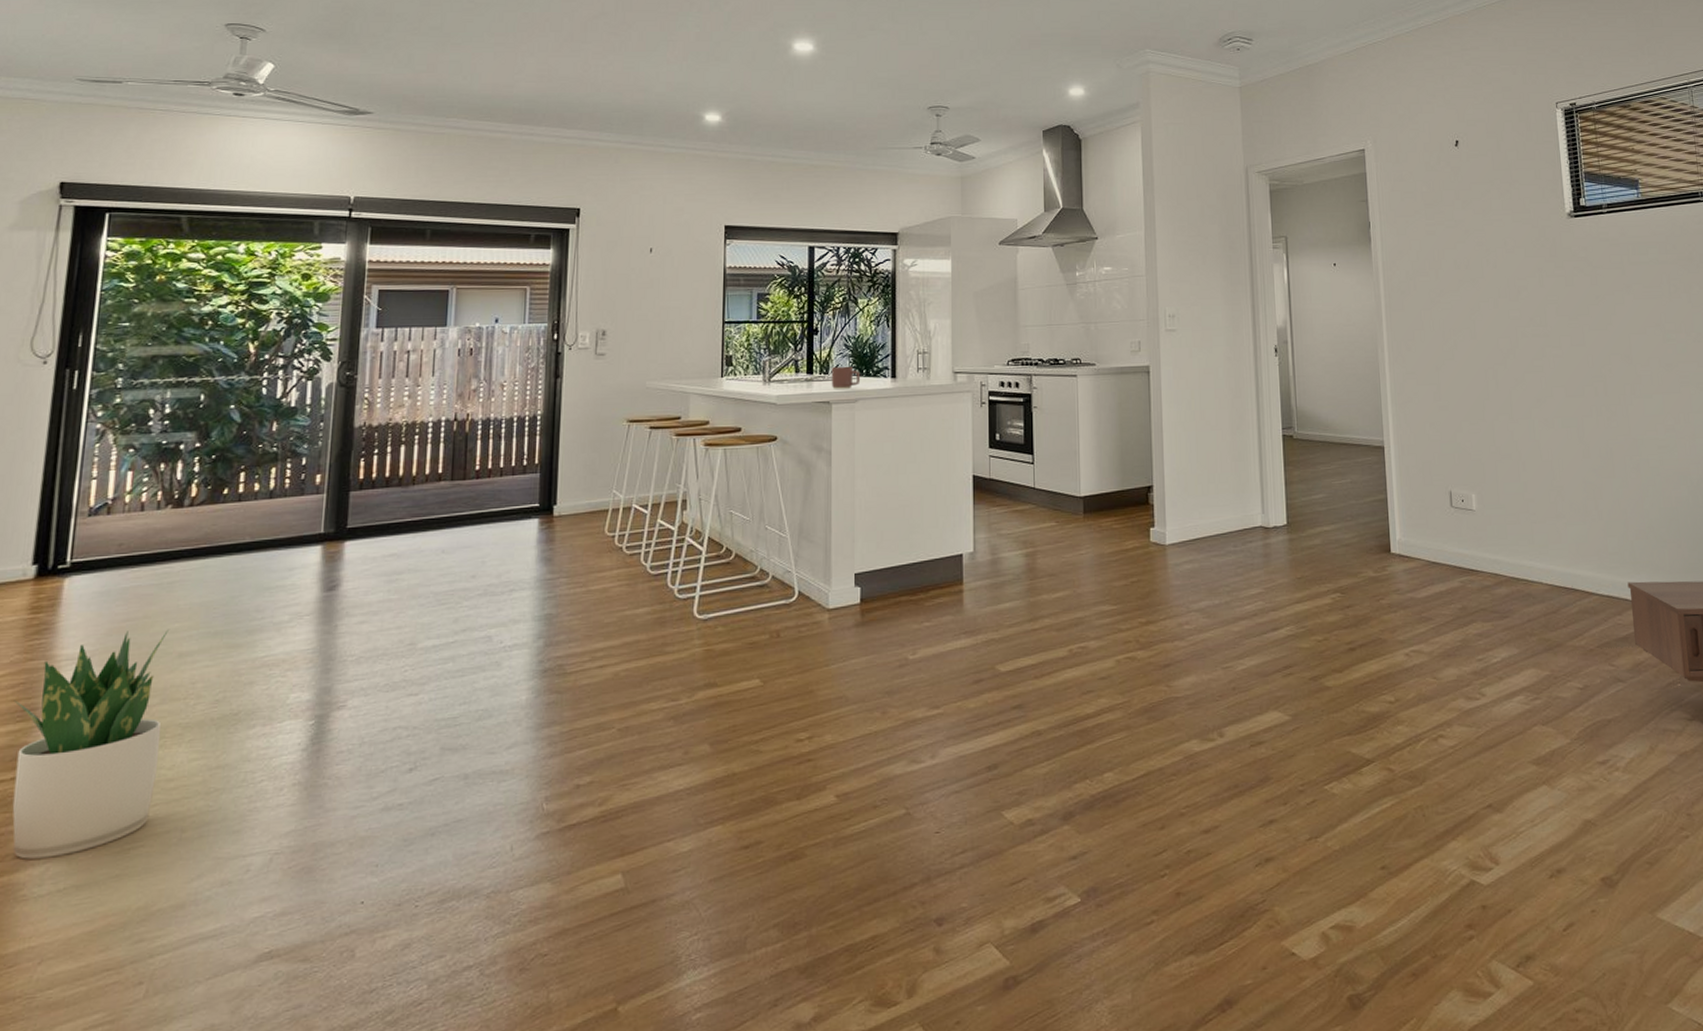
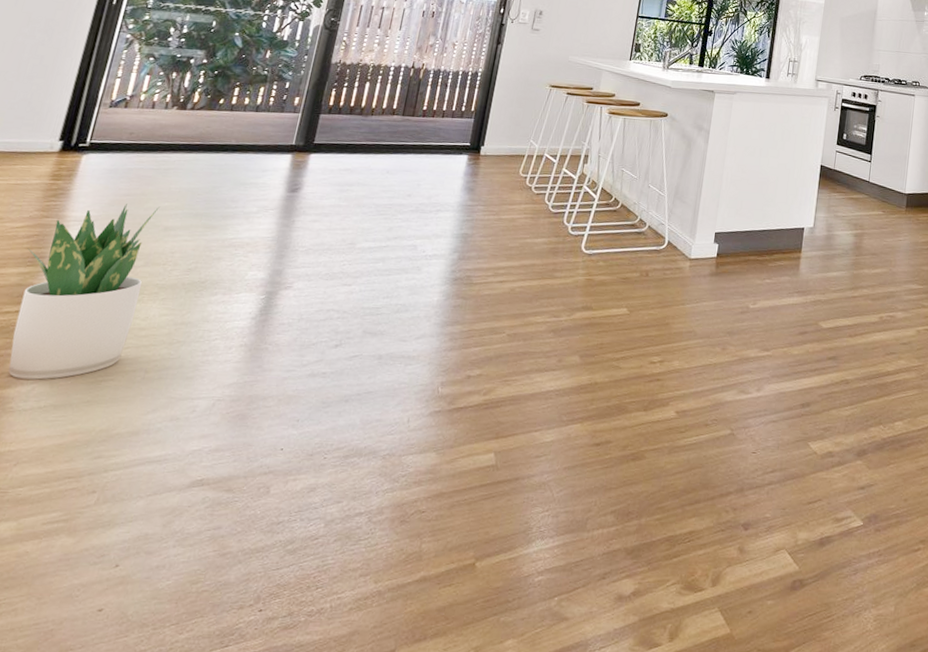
mug: present [831,366,861,389] -> none [716,63,742,82]

